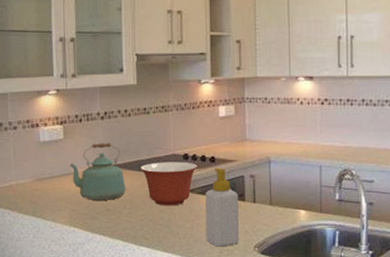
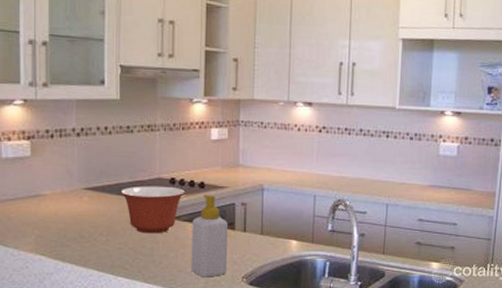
kettle: present [69,143,126,200] -> none [37,162,103,226]

